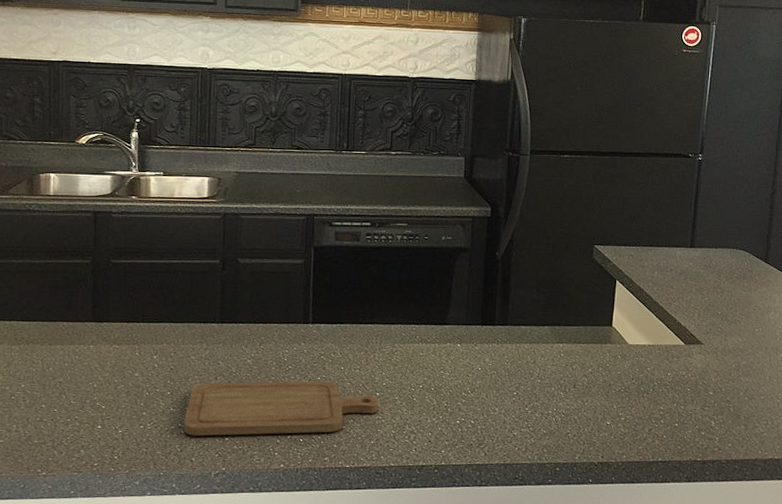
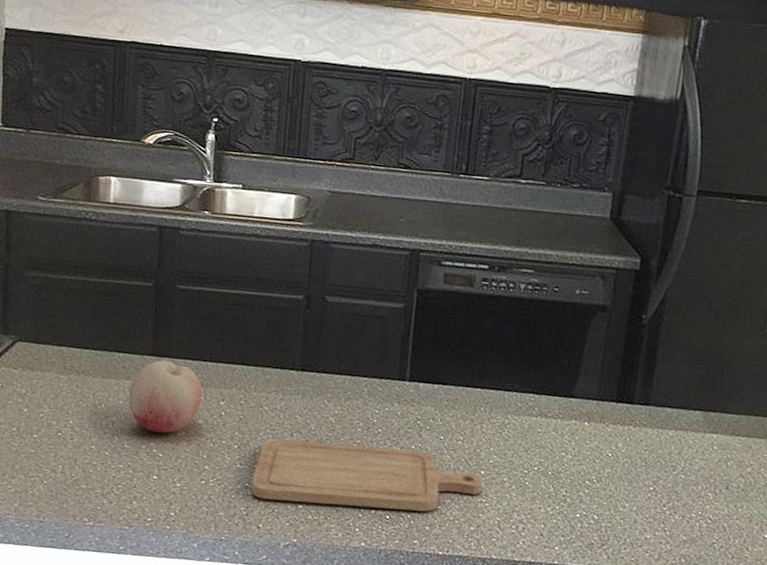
fruit: none [73,324,137,388] -> present [128,360,202,434]

